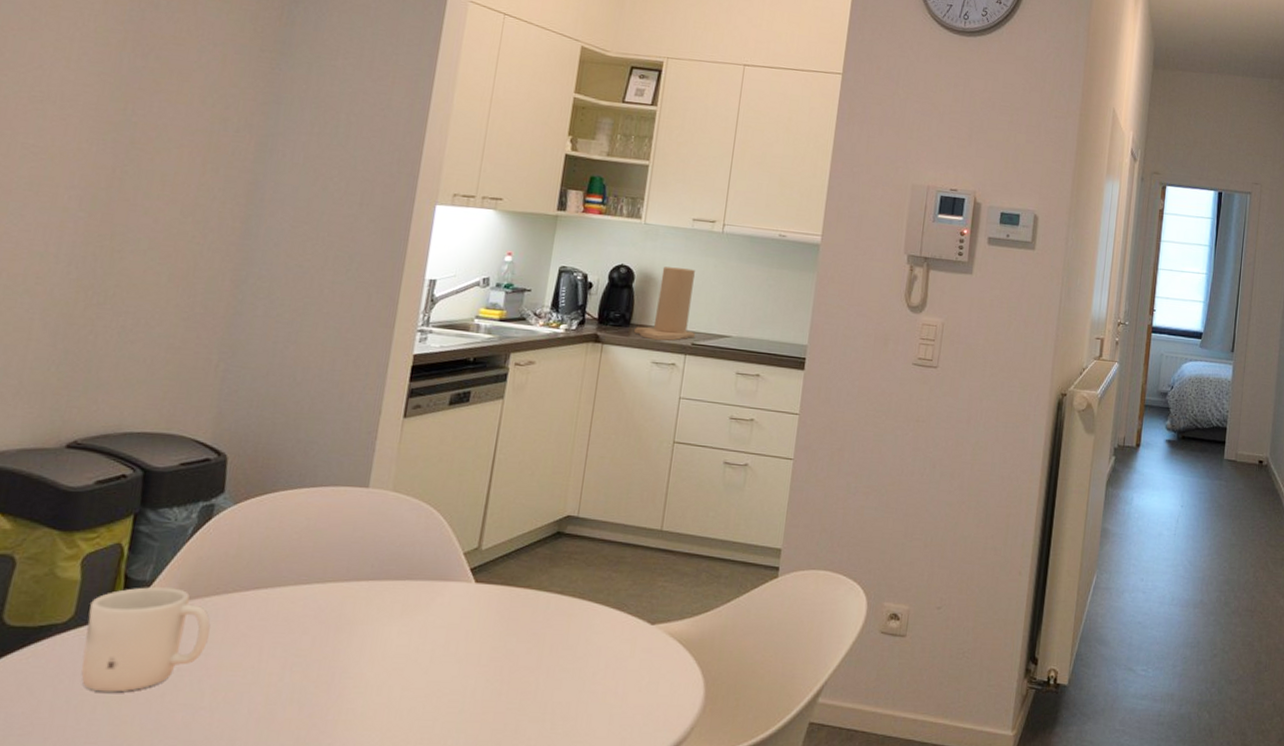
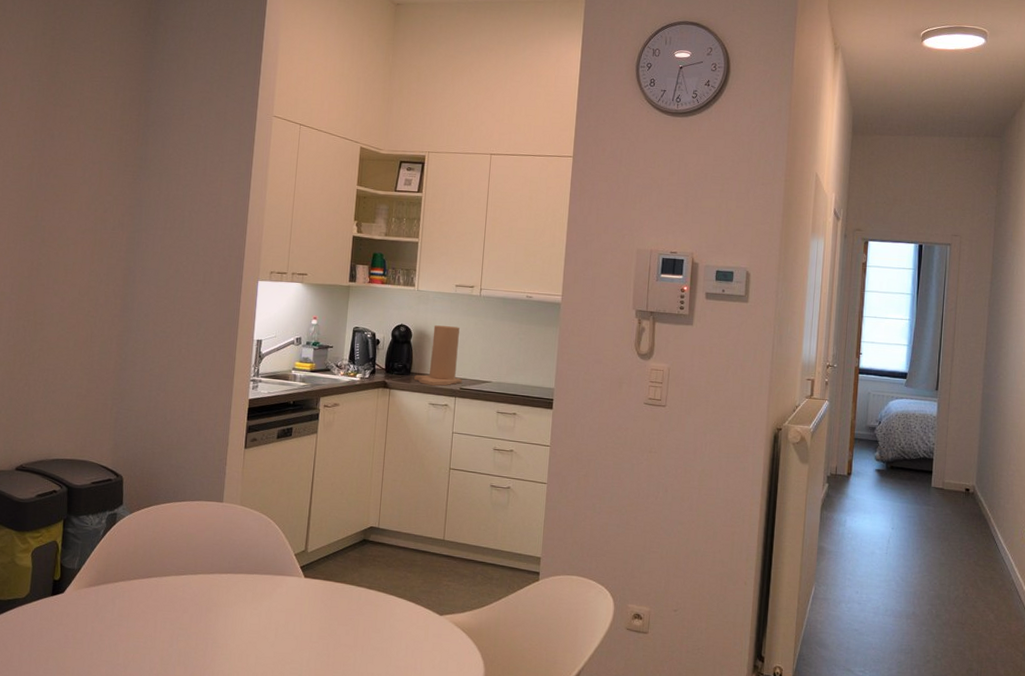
mug: present [81,587,211,693] -> none [37,573,120,650]

